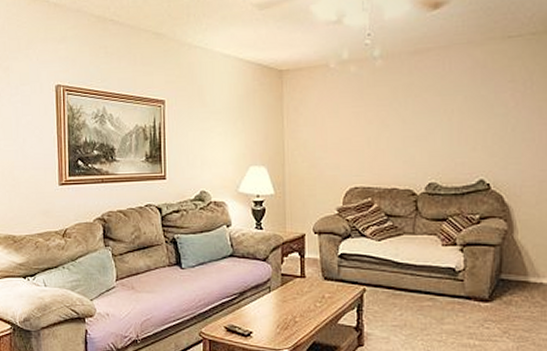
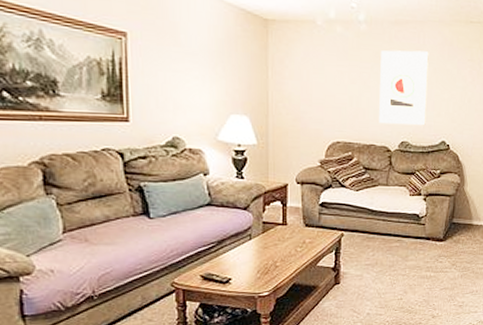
wall art: none [400,78,458,165] -> present [379,50,429,126]

